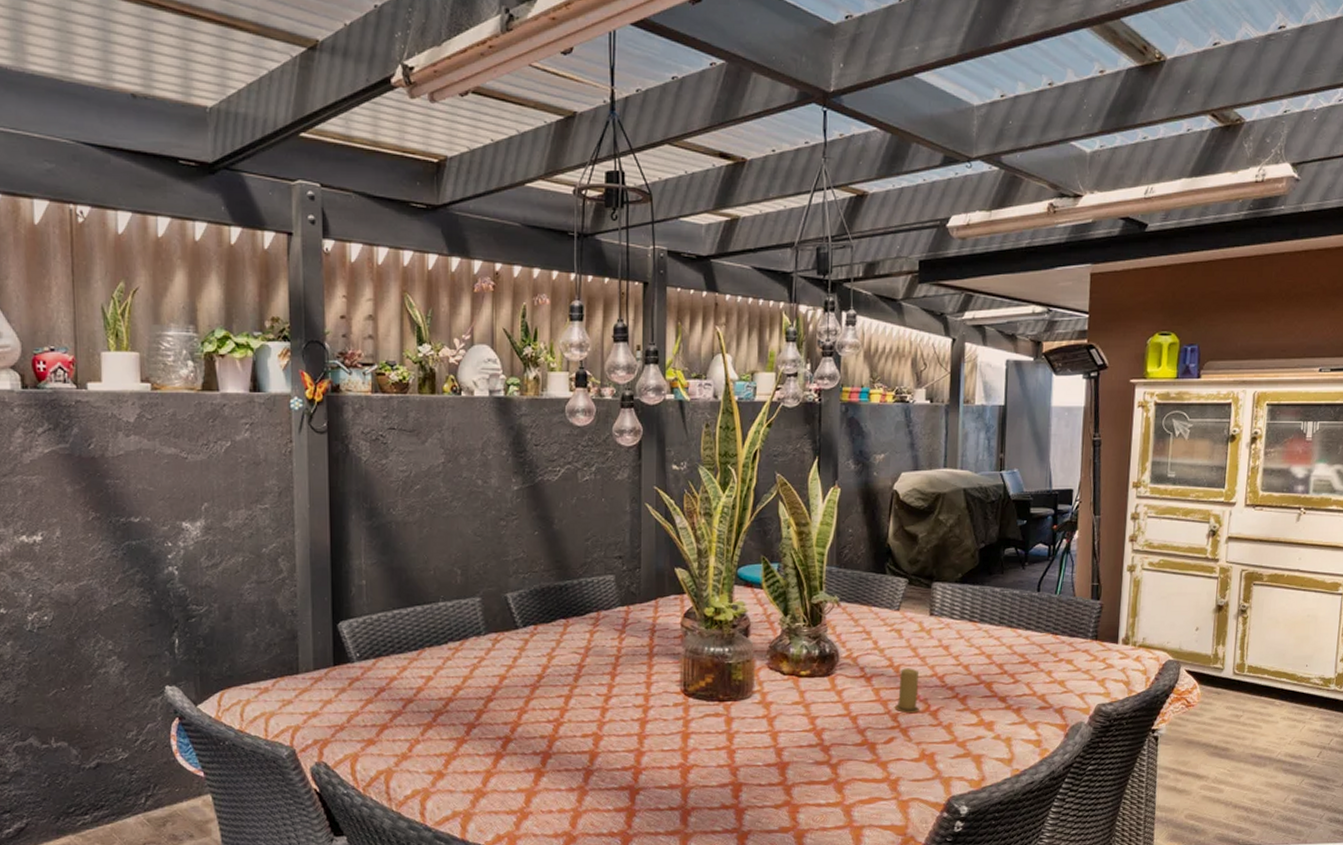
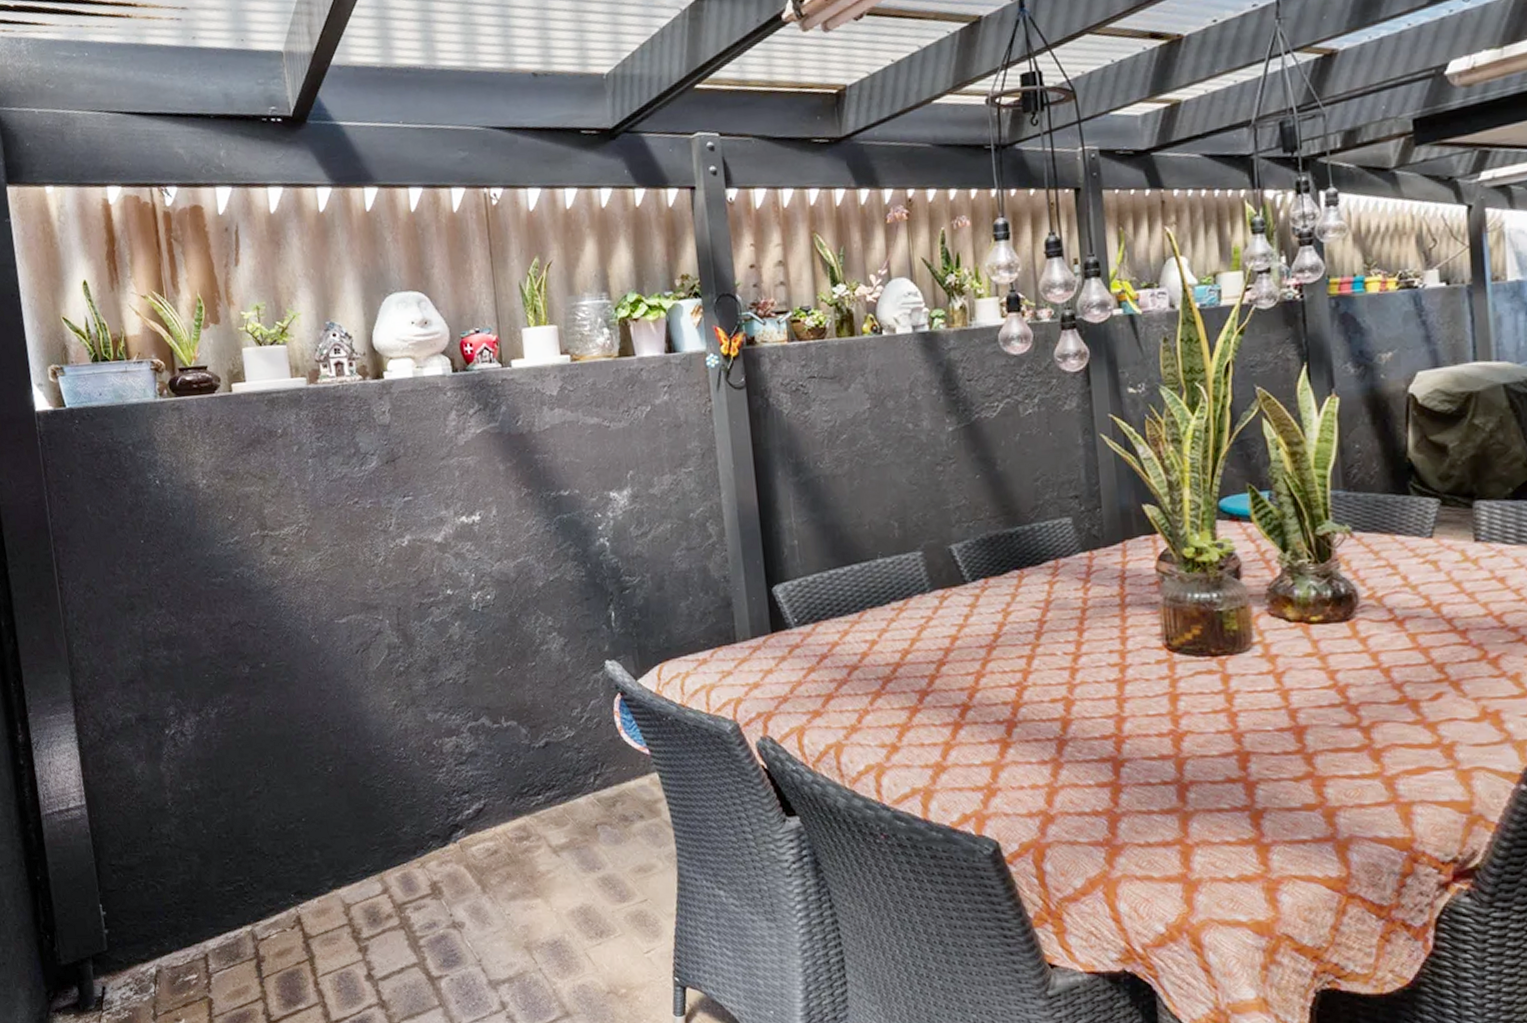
candle: present [894,668,919,713] -> none [1438,606,1473,662]

